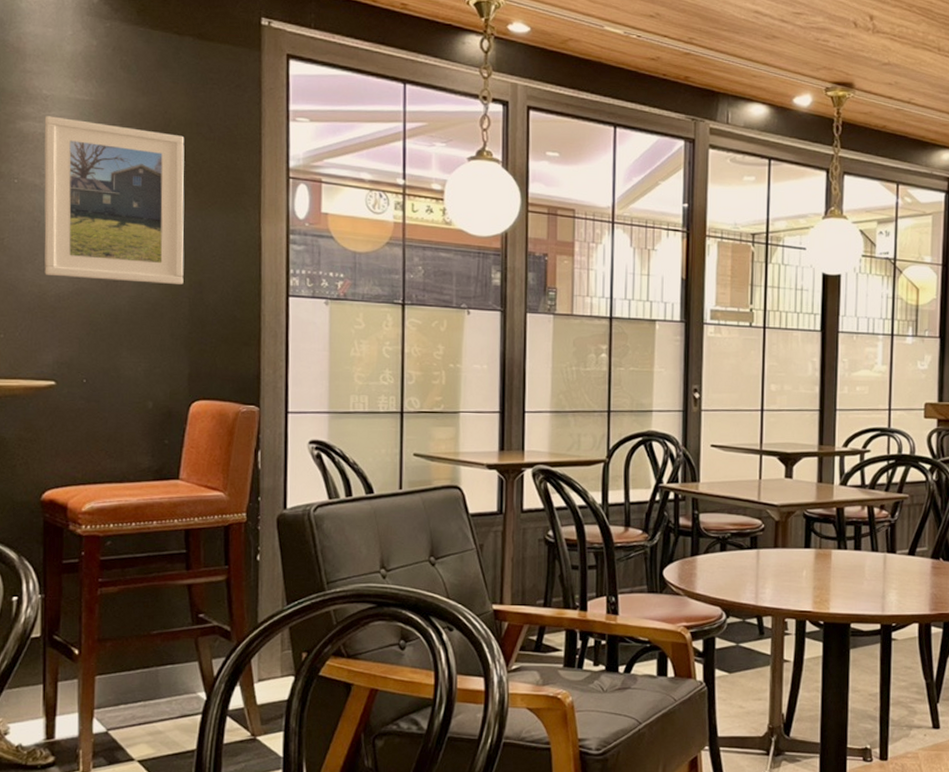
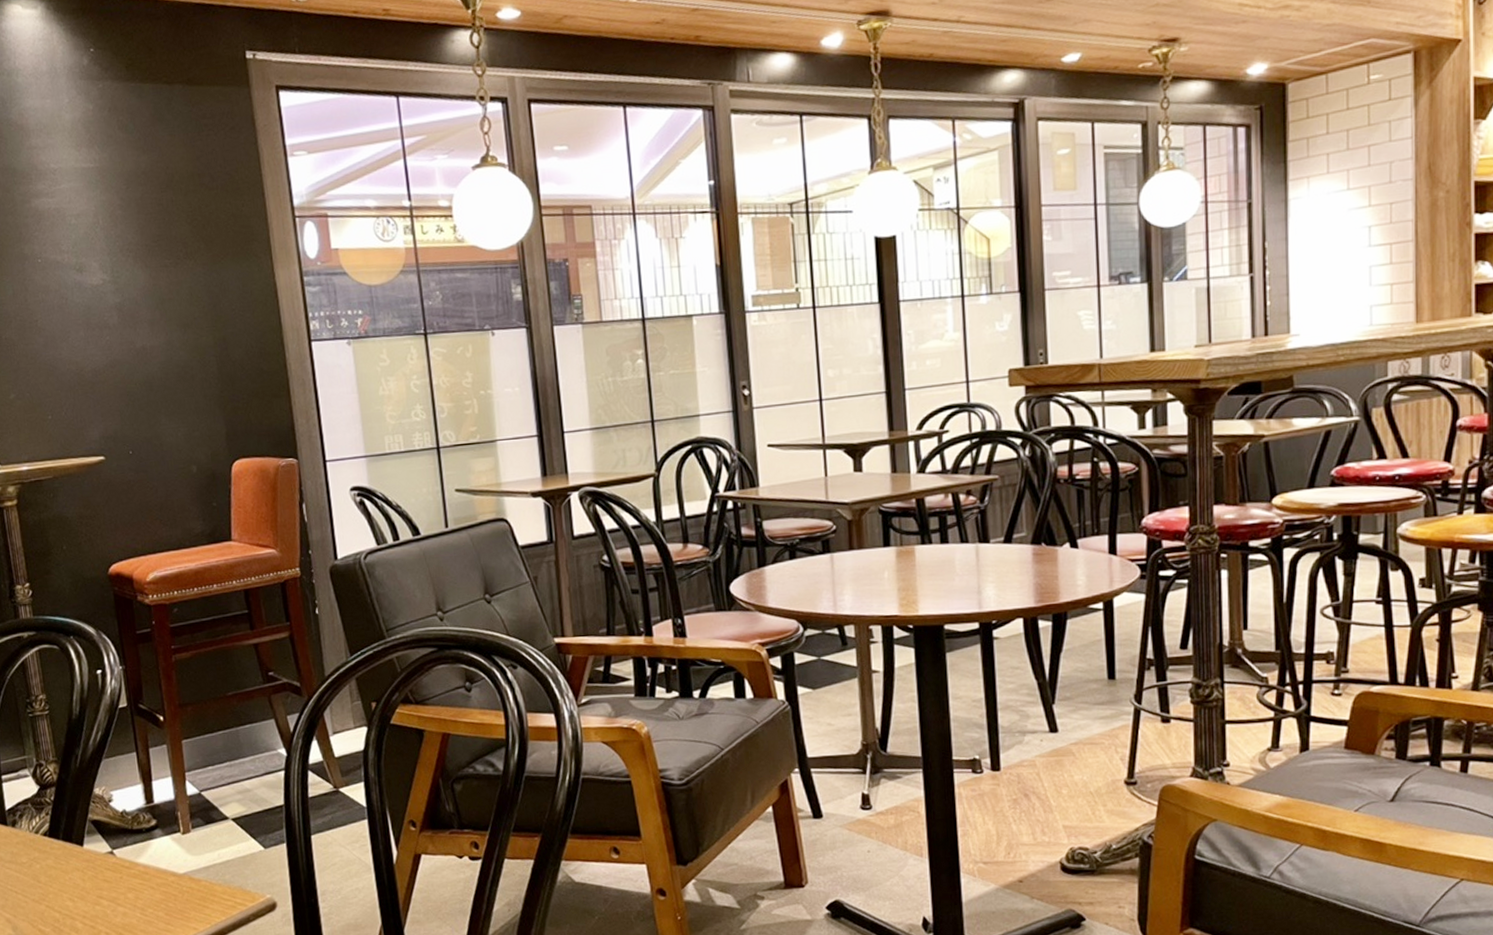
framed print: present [44,116,185,284] -> none [56,189,209,351]

